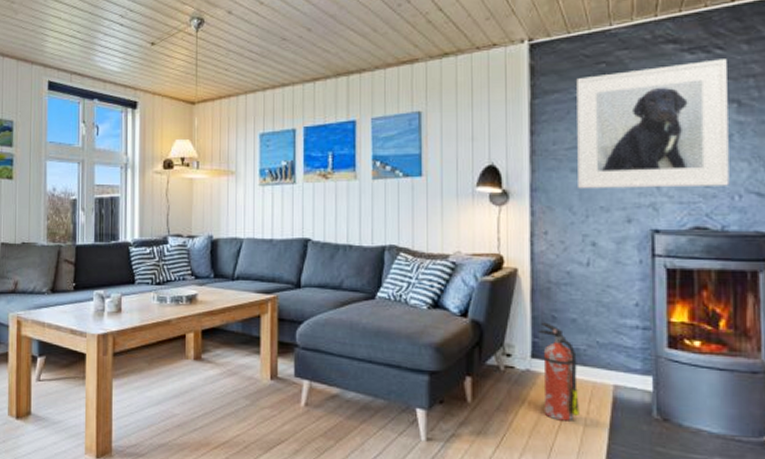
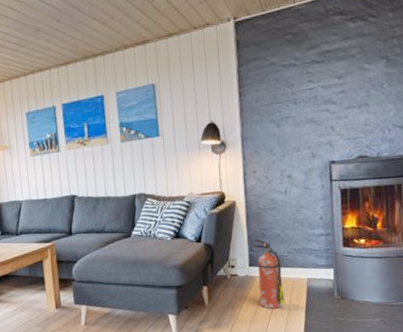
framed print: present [576,59,730,189] -> none [271,25,382,136]

